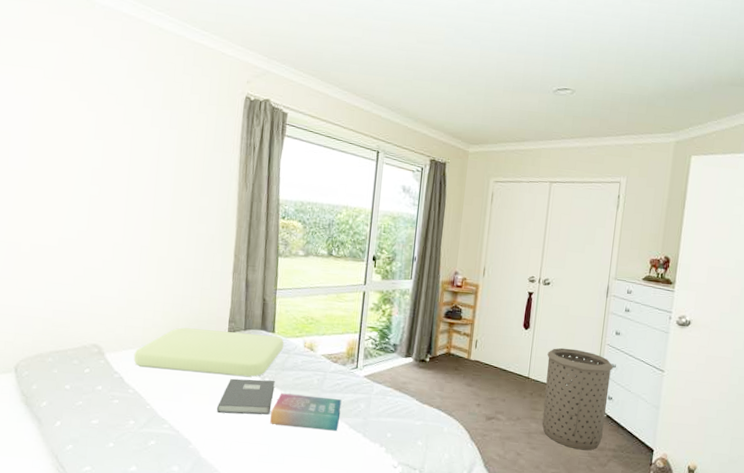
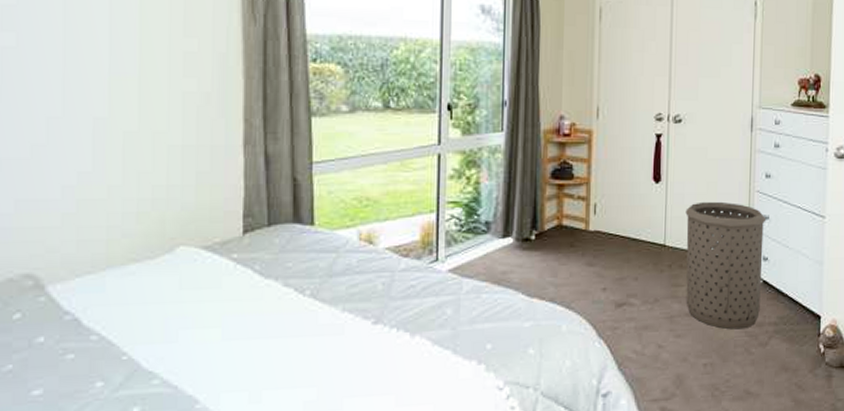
cushion: present [133,327,284,377] -> none [94,230,330,298]
book: present [216,378,275,415] -> none [234,294,320,350]
book: present [270,393,342,431] -> none [317,306,420,356]

